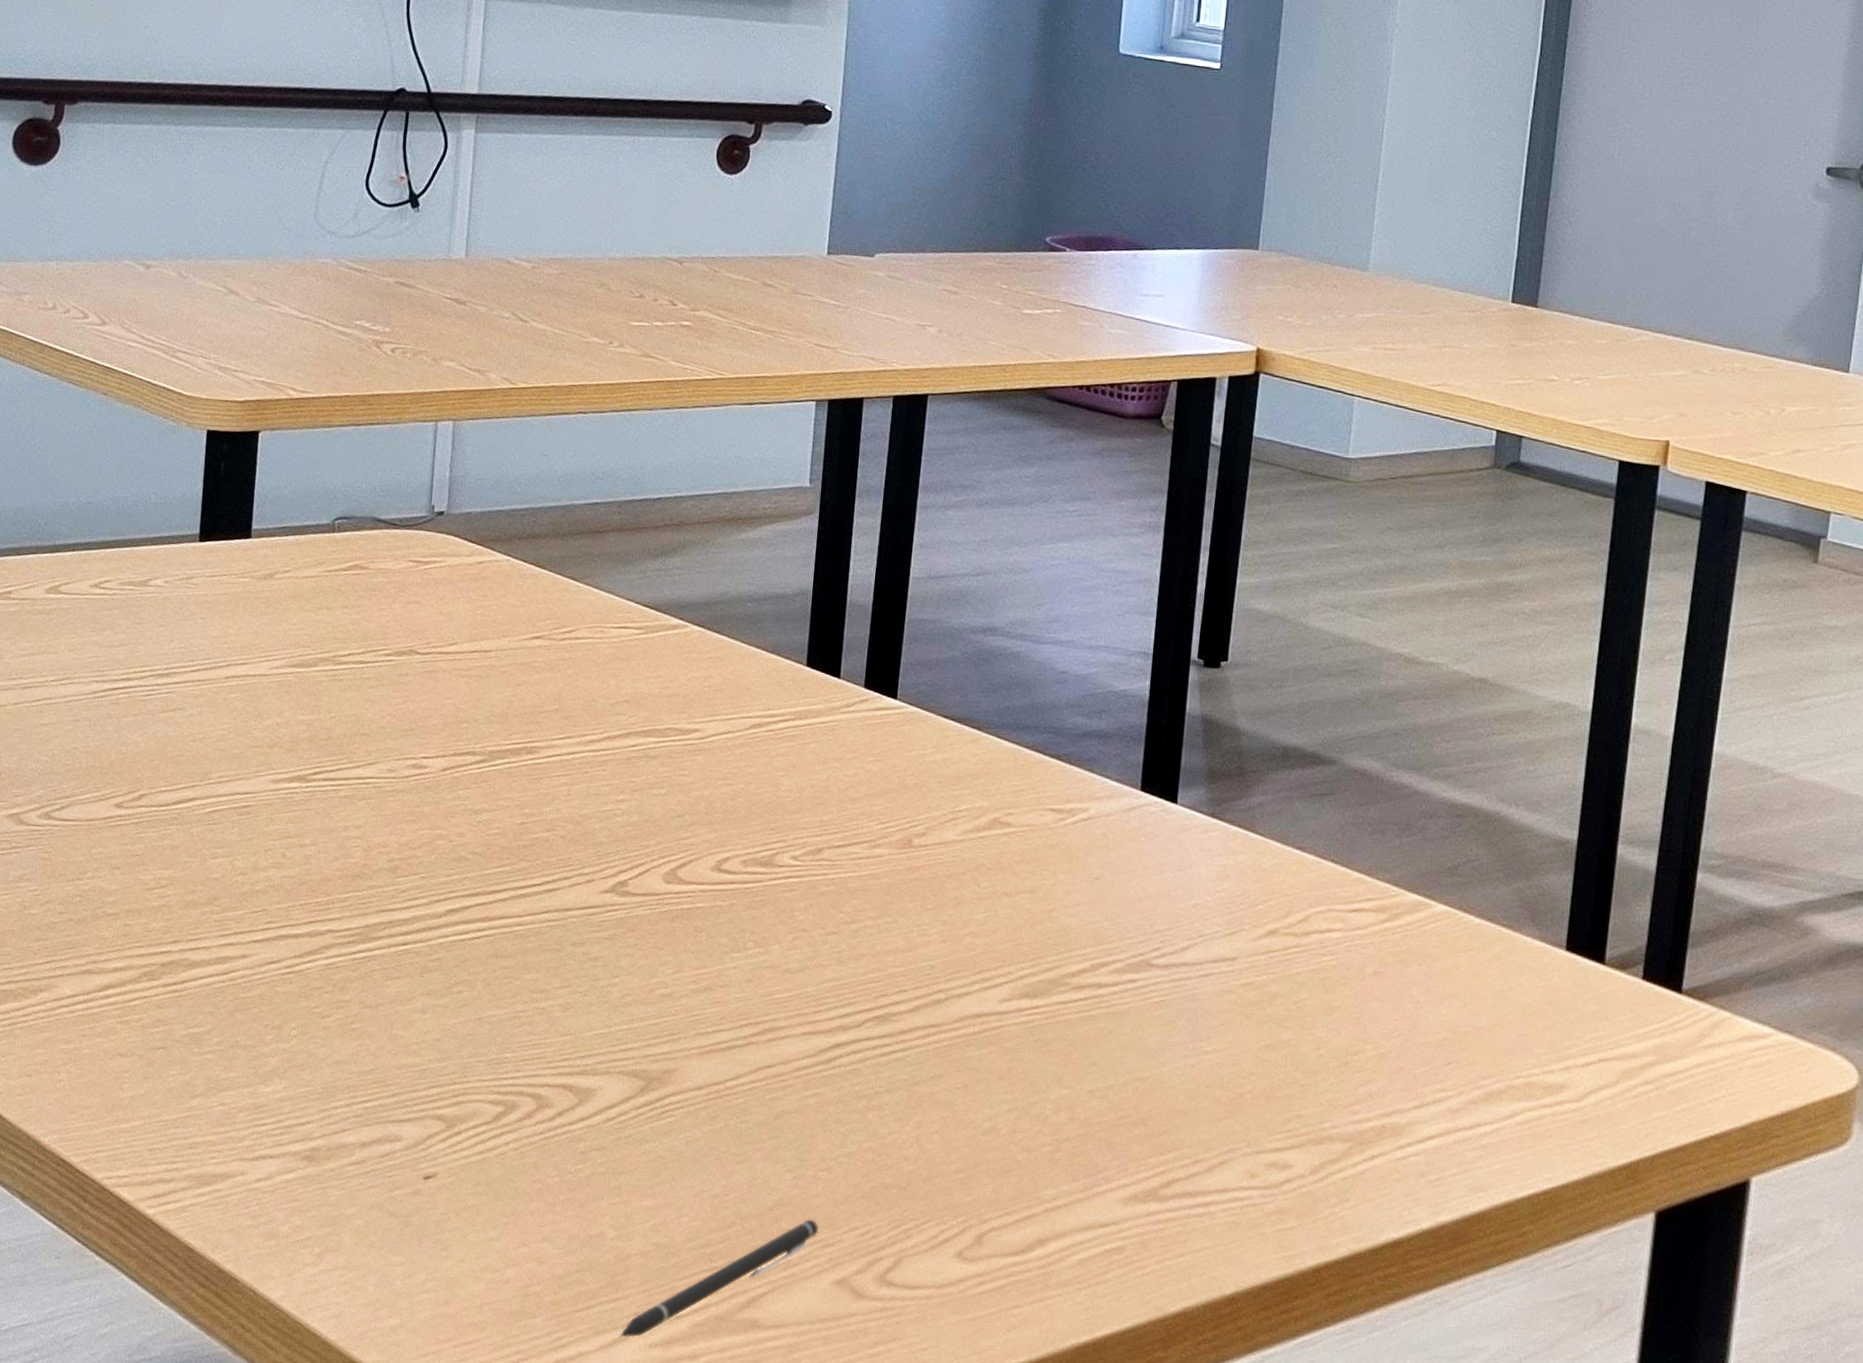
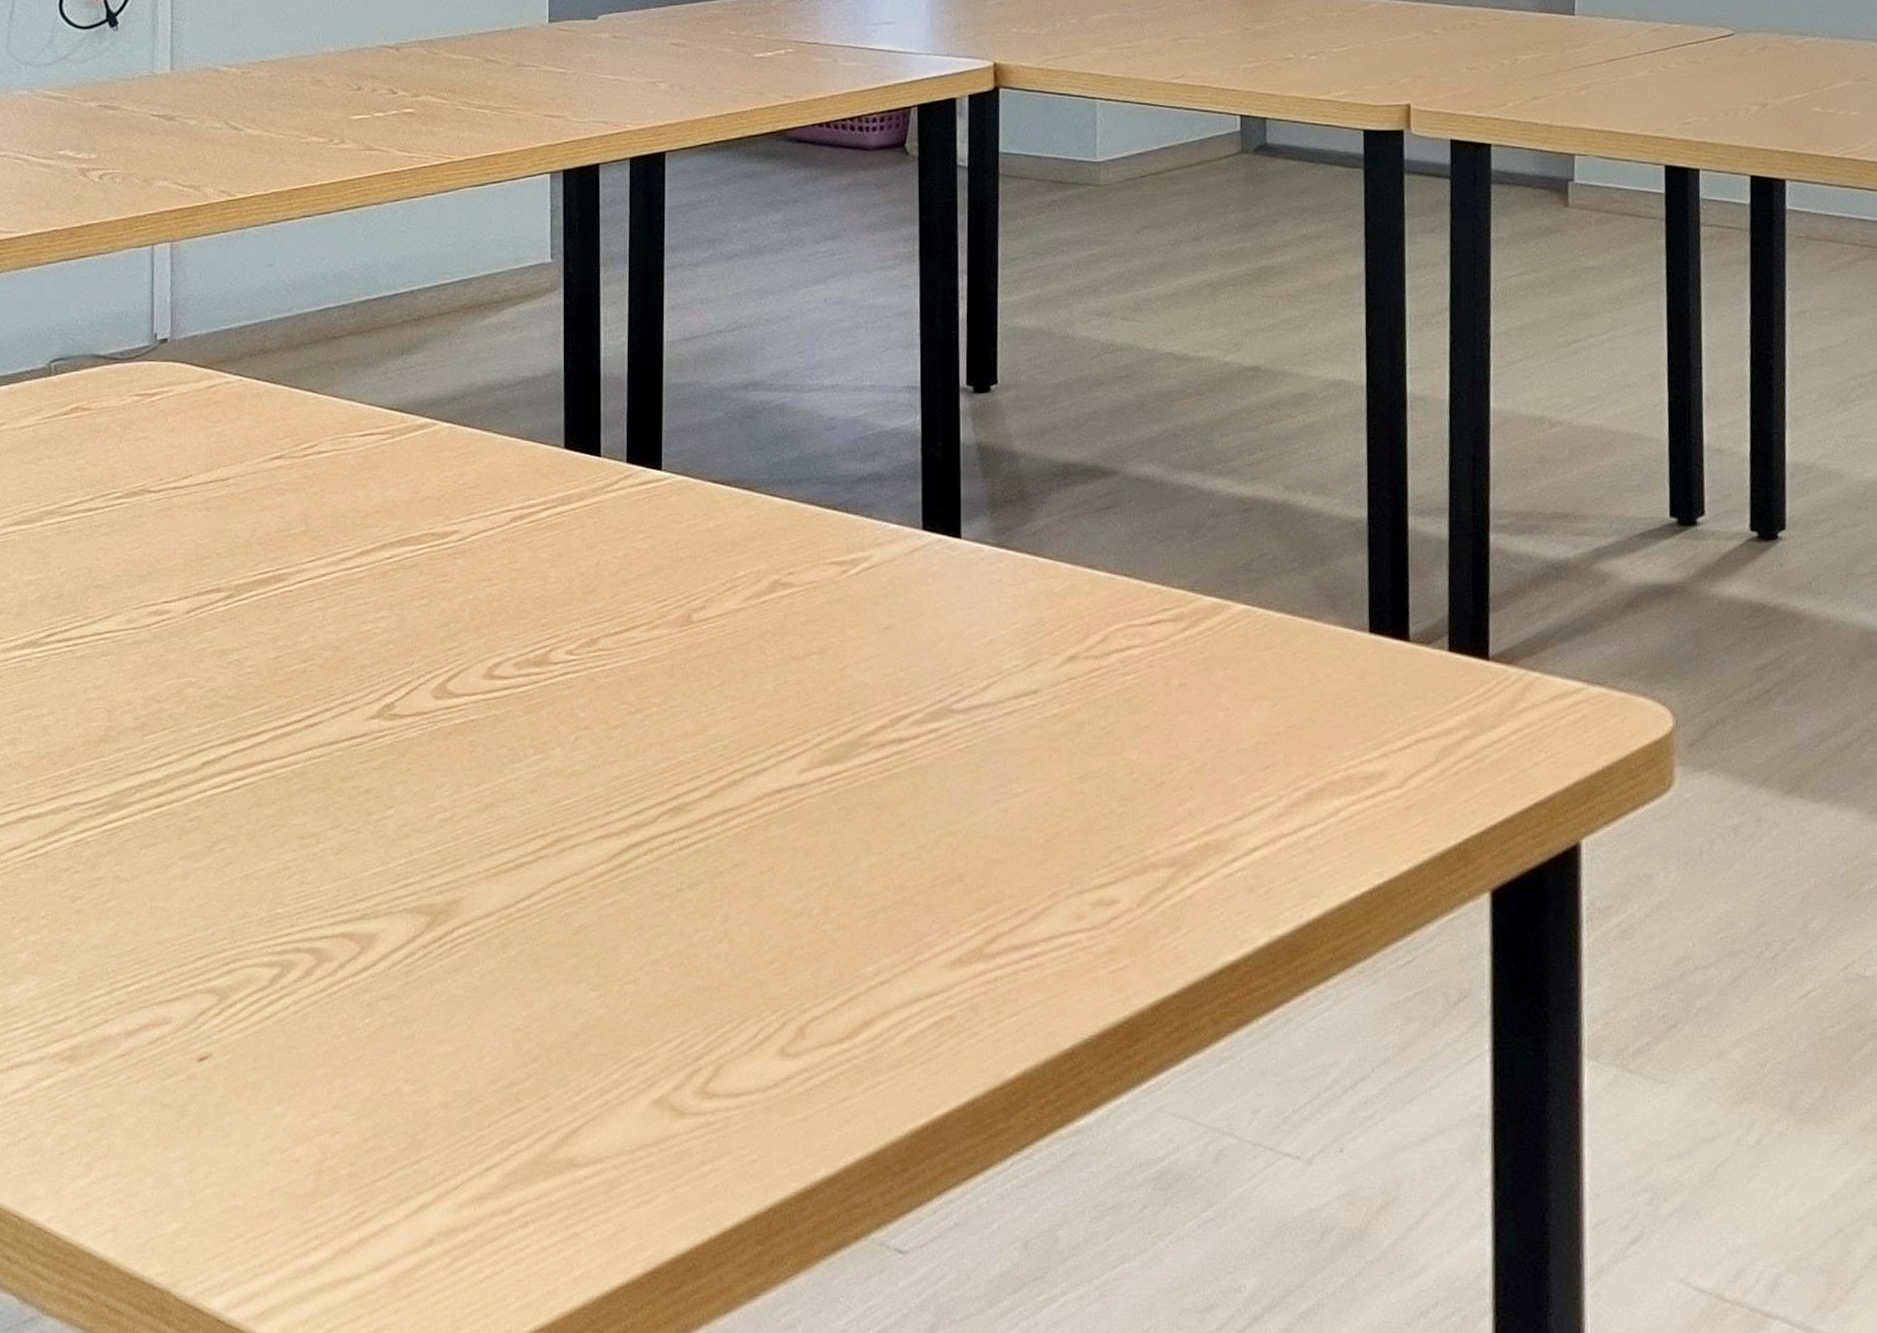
pen: present [620,1219,819,1338] -> none [426,1038,630,1202]

